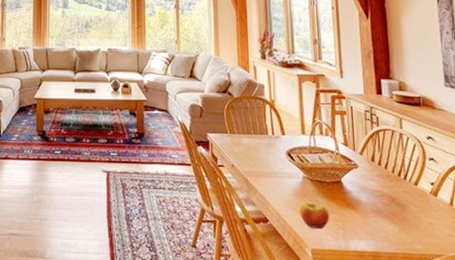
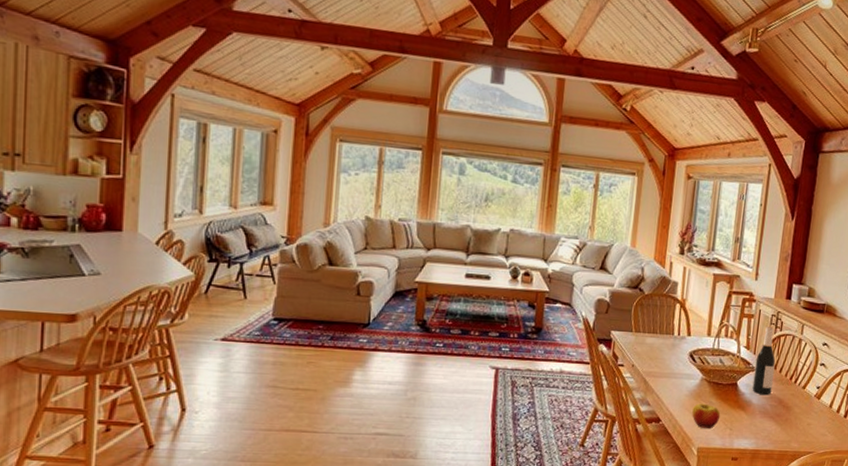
wine bottle: none [357,121,381,193] -> present [752,325,776,396]

